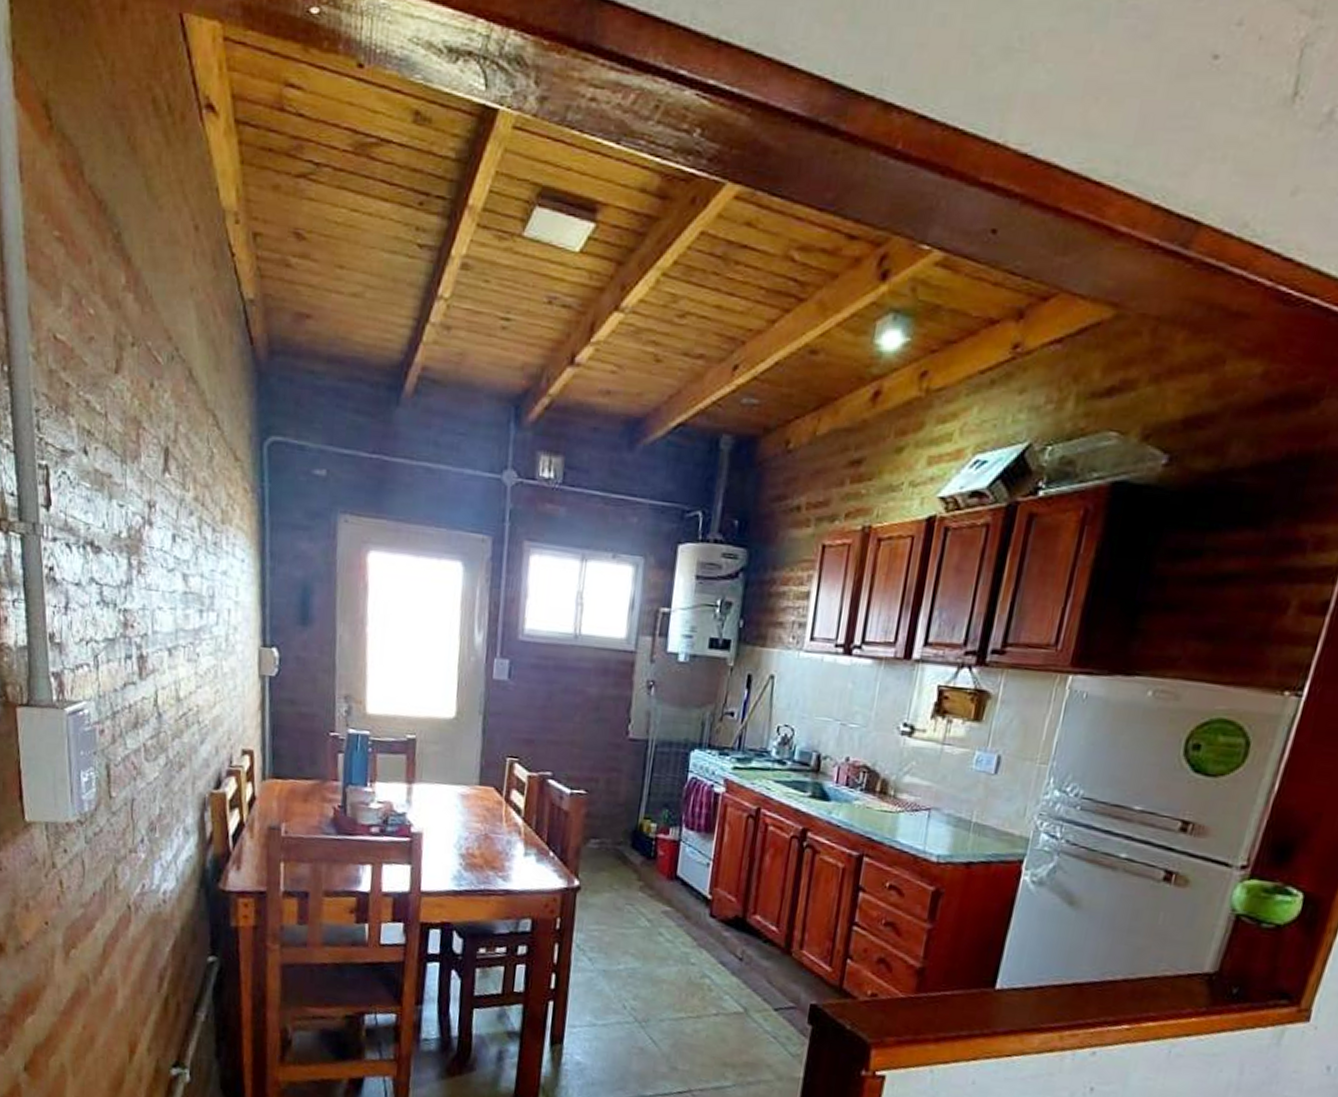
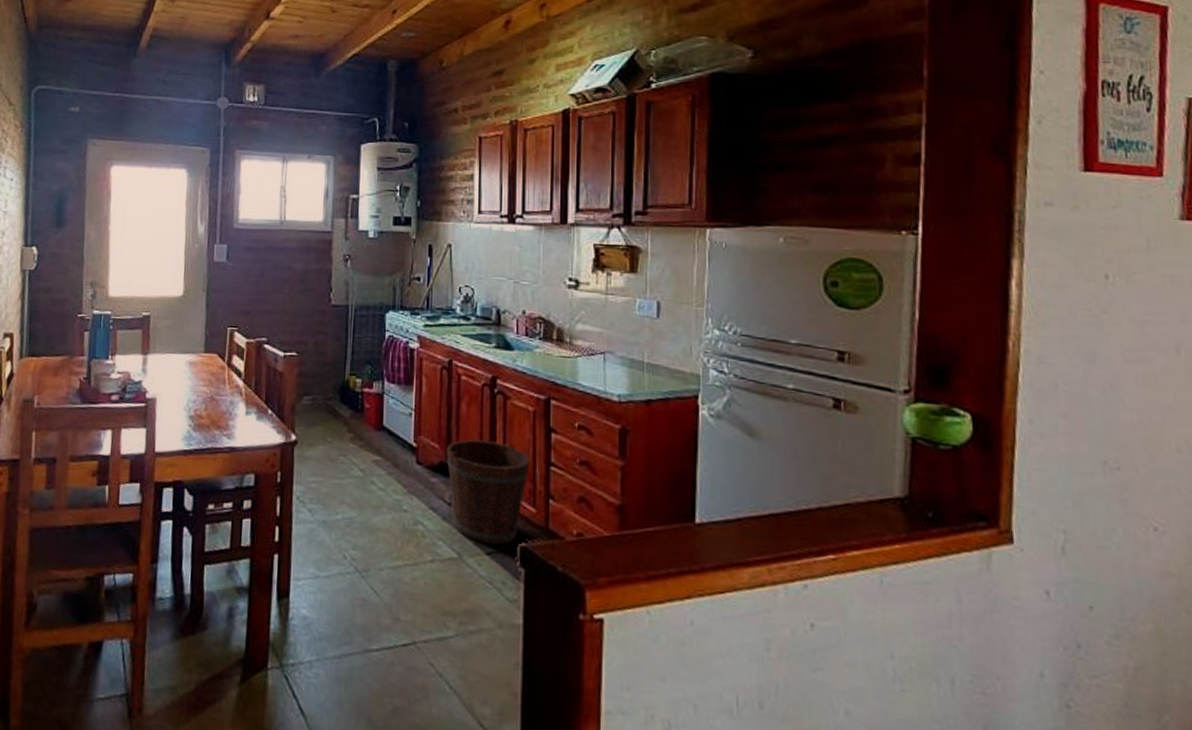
bucket: none [742,894,833,1002] -> present [446,439,531,545]

